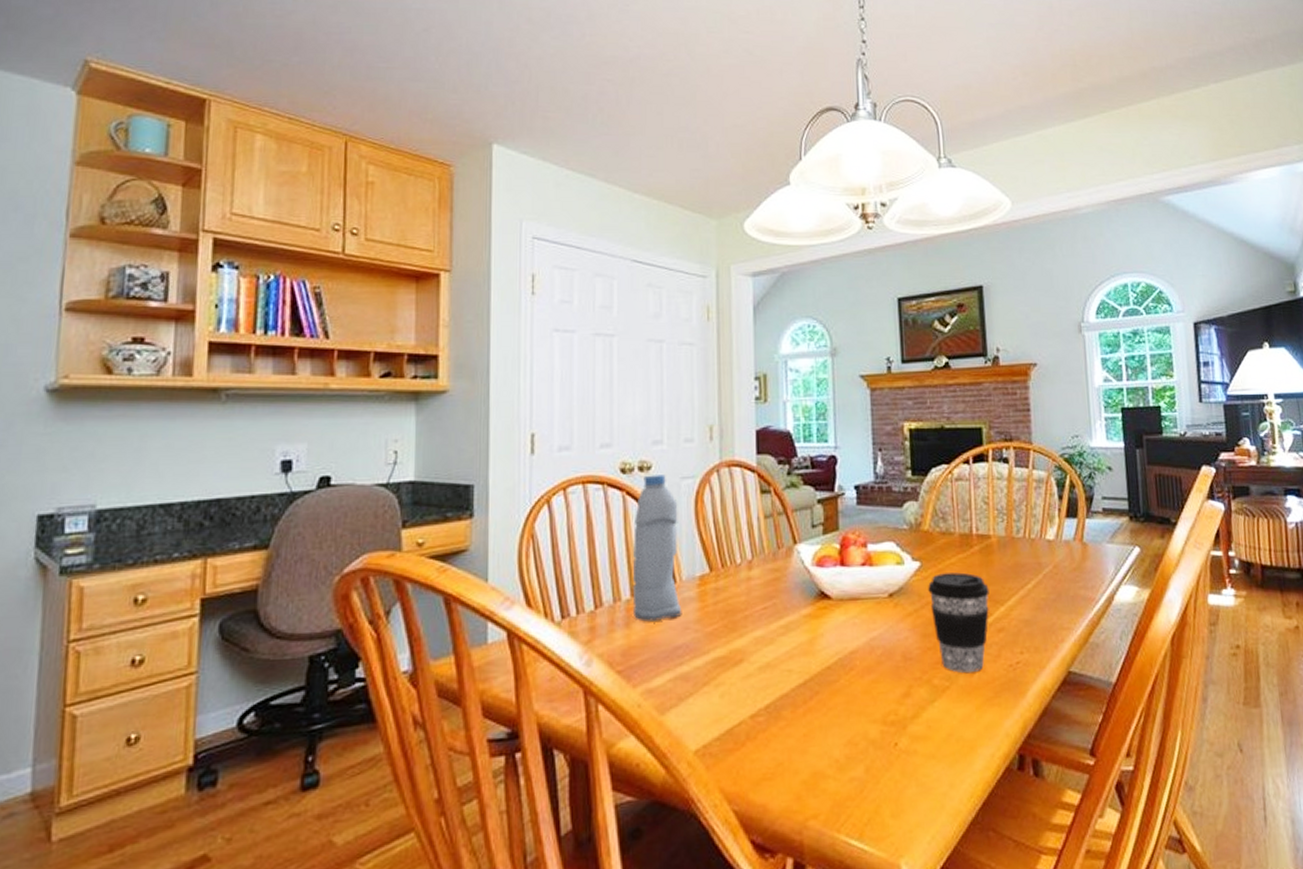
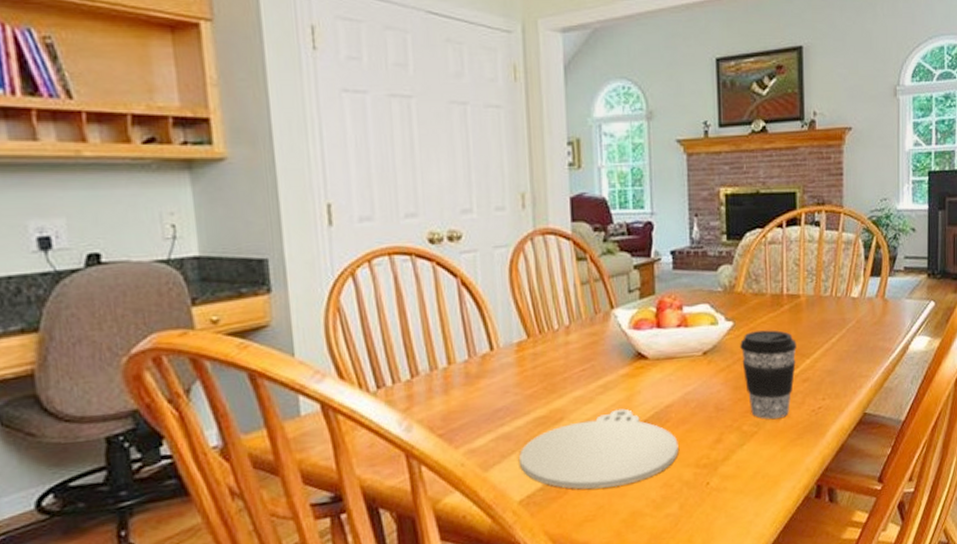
water bottle: present [632,475,682,622] -> none [447,244,501,388]
plate: none [697,652,864,743] -> present [519,408,679,490]

